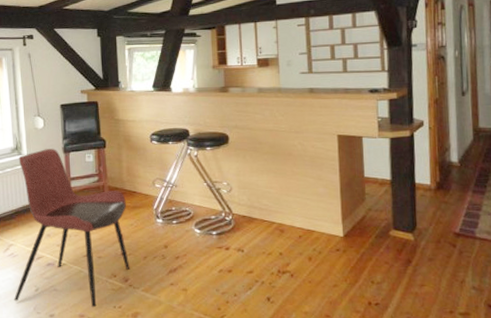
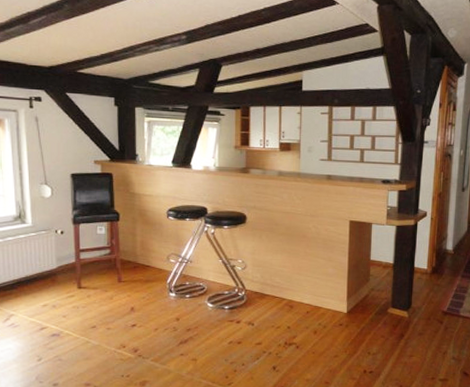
dining chair: present [13,149,130,308] -> none [13,219,140,377]

